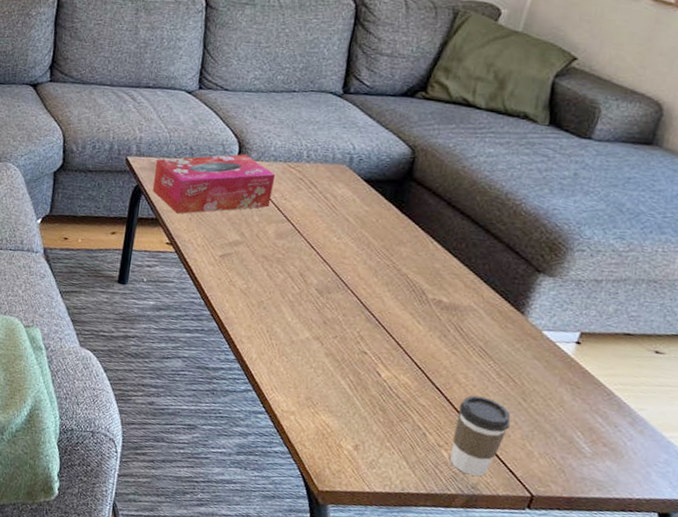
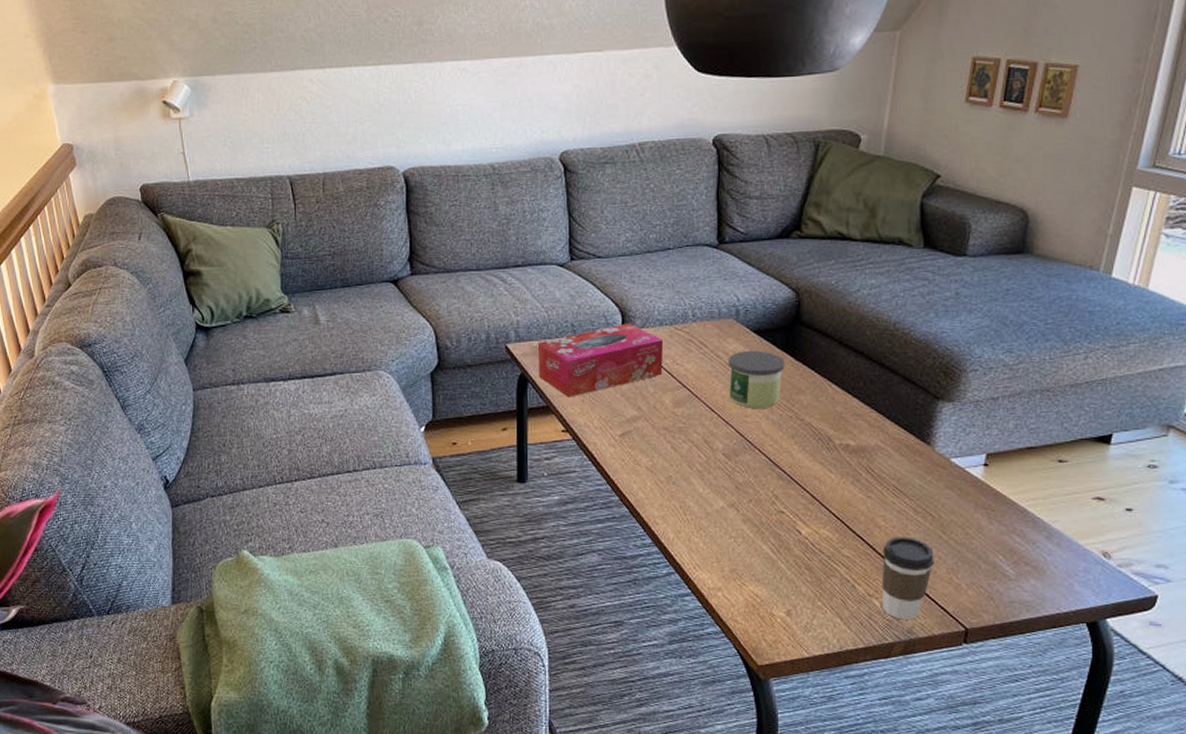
candle: none [330,196,391,253] -> present [727,350,785,408]

